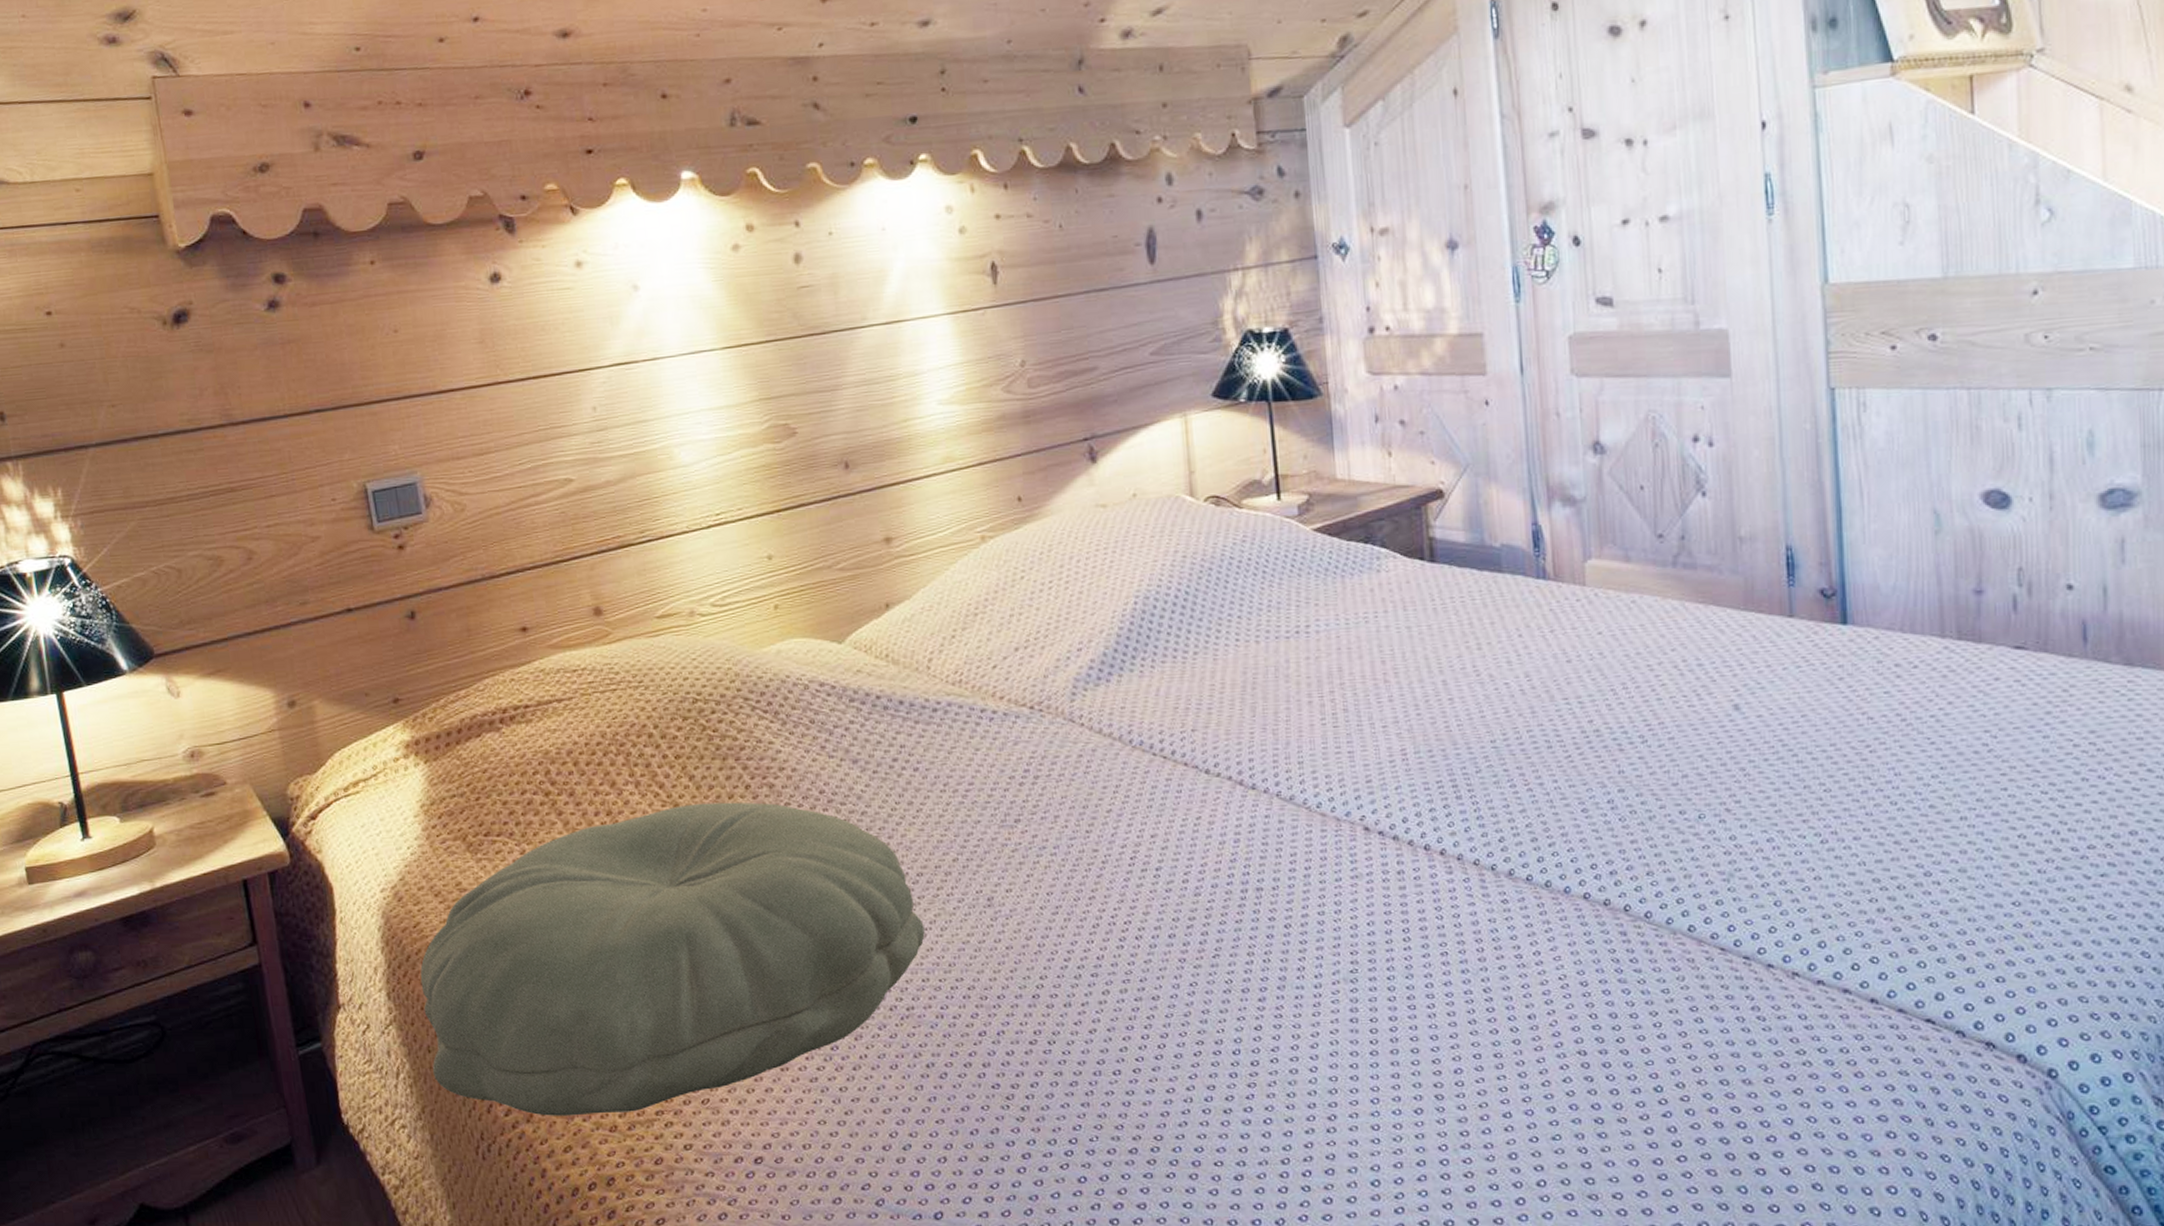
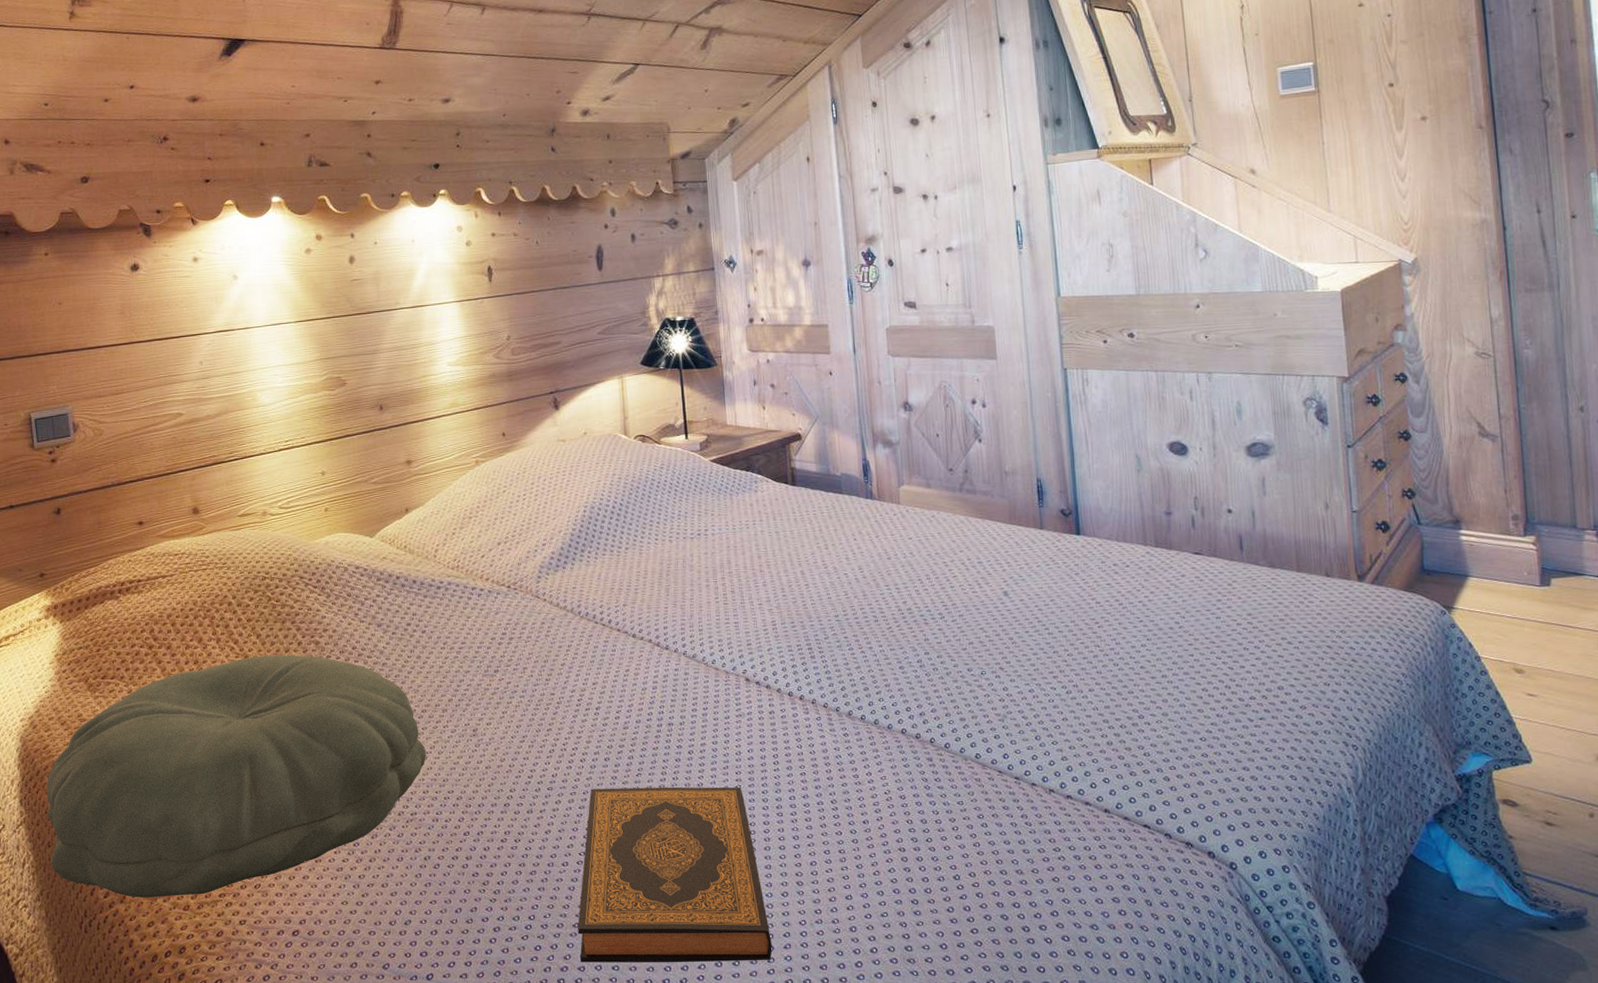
hardback book: none [1135,971,1401,1199] -> present [578,786,772,963]

